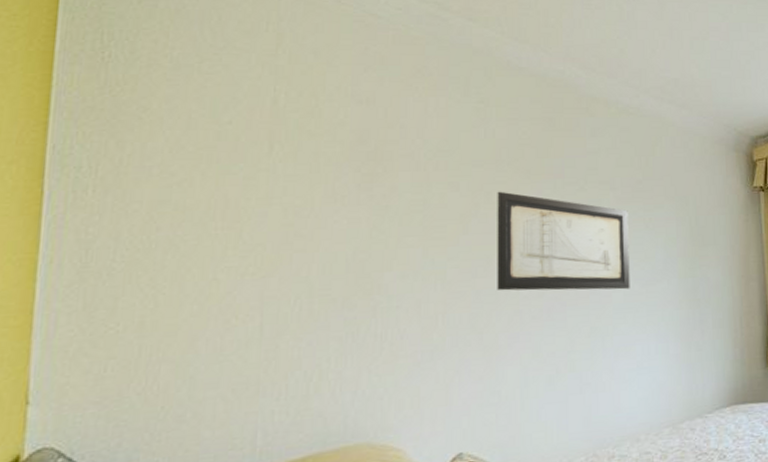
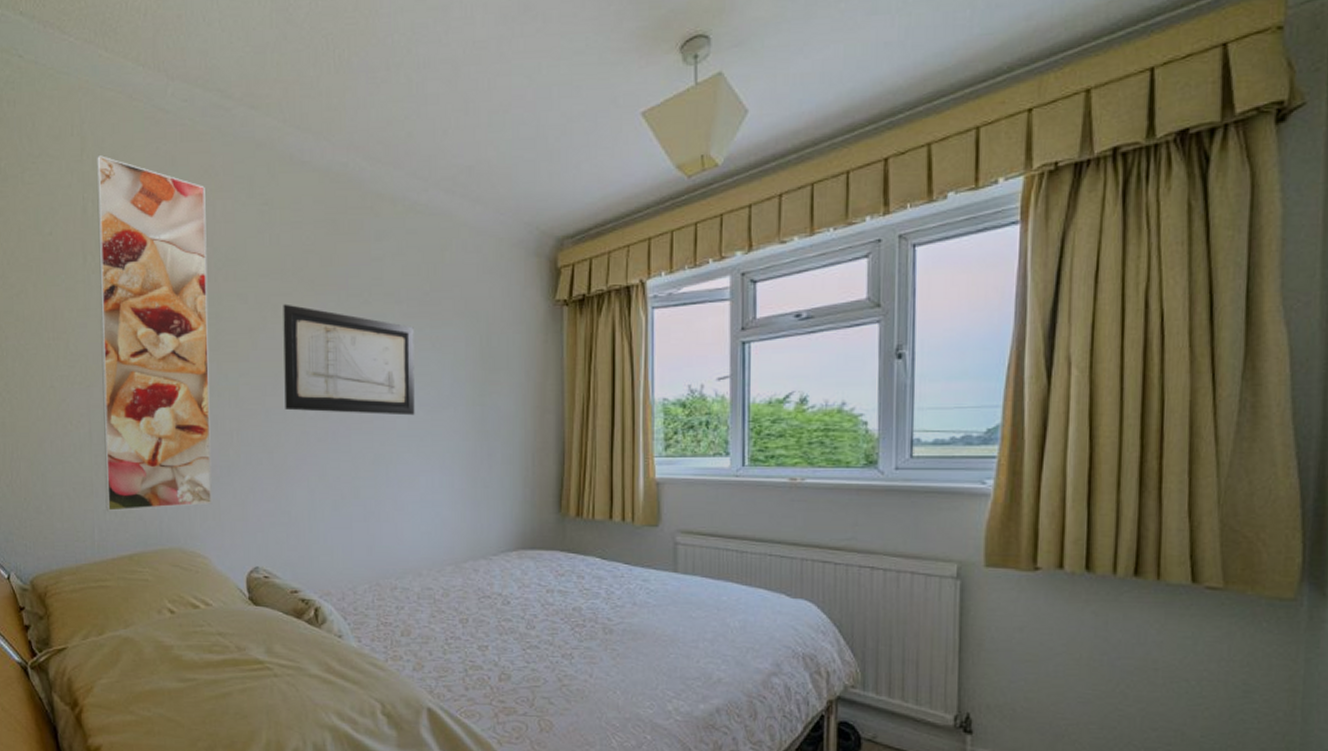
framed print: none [274,51,417,412] -> present [96,155,212,512]

